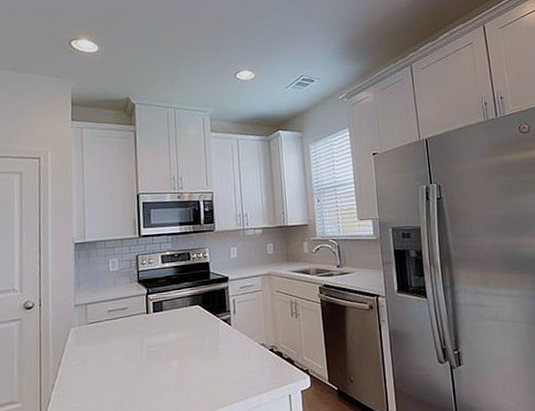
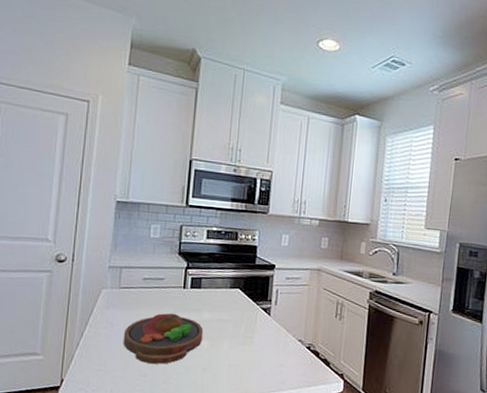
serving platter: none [95,340,171,393] -> present [123,313,204,364]

